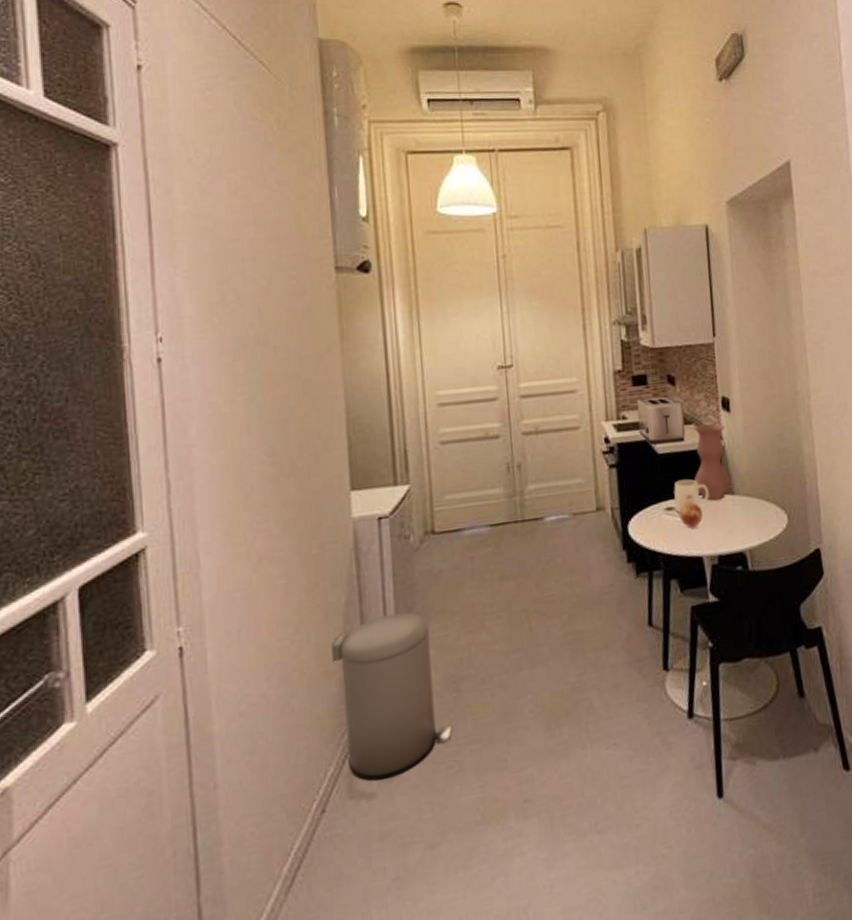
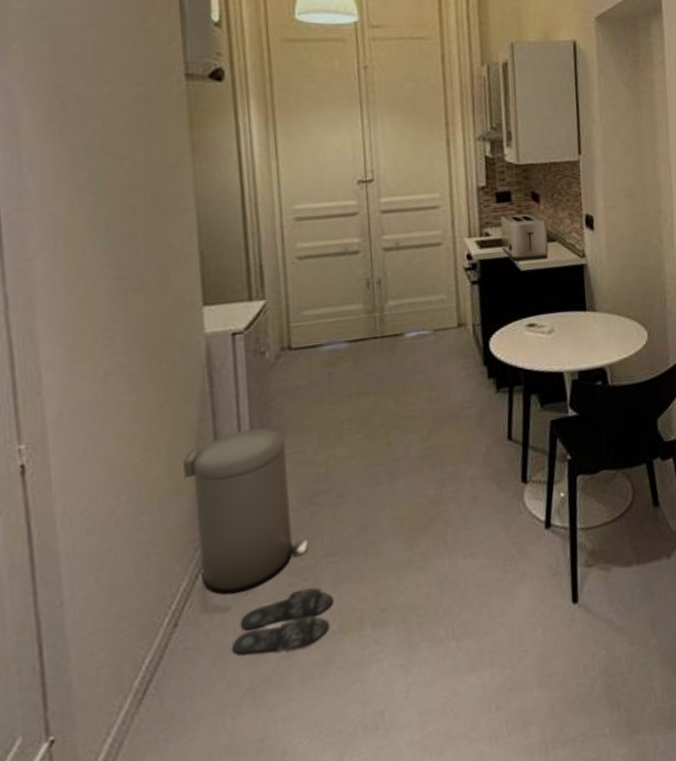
slippers: none [377,775,477,844] -> present [231,587,334,655]
mug: present [674,479,709,513] -> none [536,296,571,329]
fruit: present [679,502,703,528] -> none [540,319,564,344]
vase: present [693,424,731,501] -> none [556,241,593,318]

